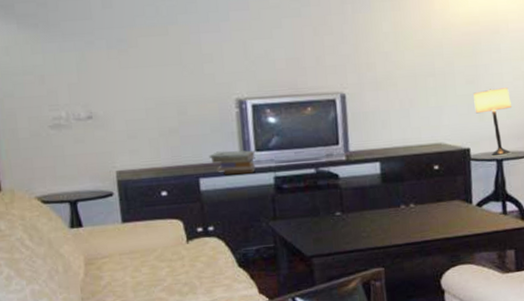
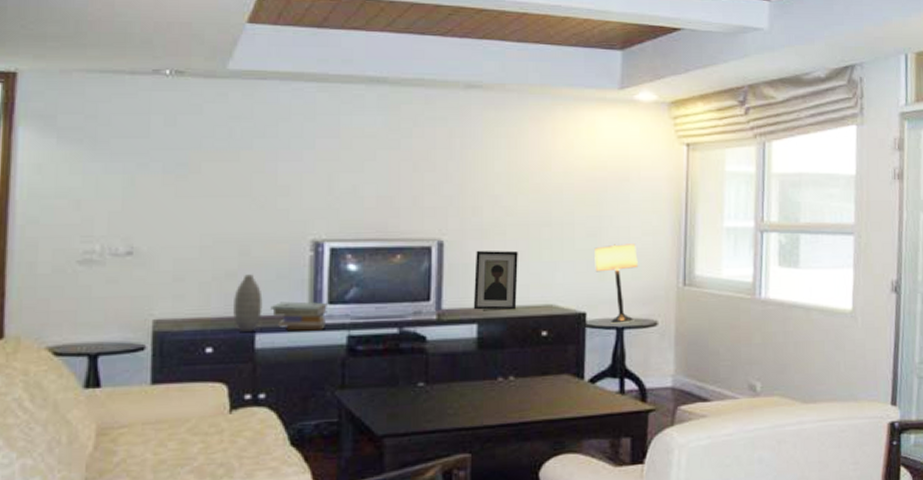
vase: none [178,130,203,178] -> present [233,274,263,332]
picture frame: none [373,99,412,151] -> present [473,250,518,311]

